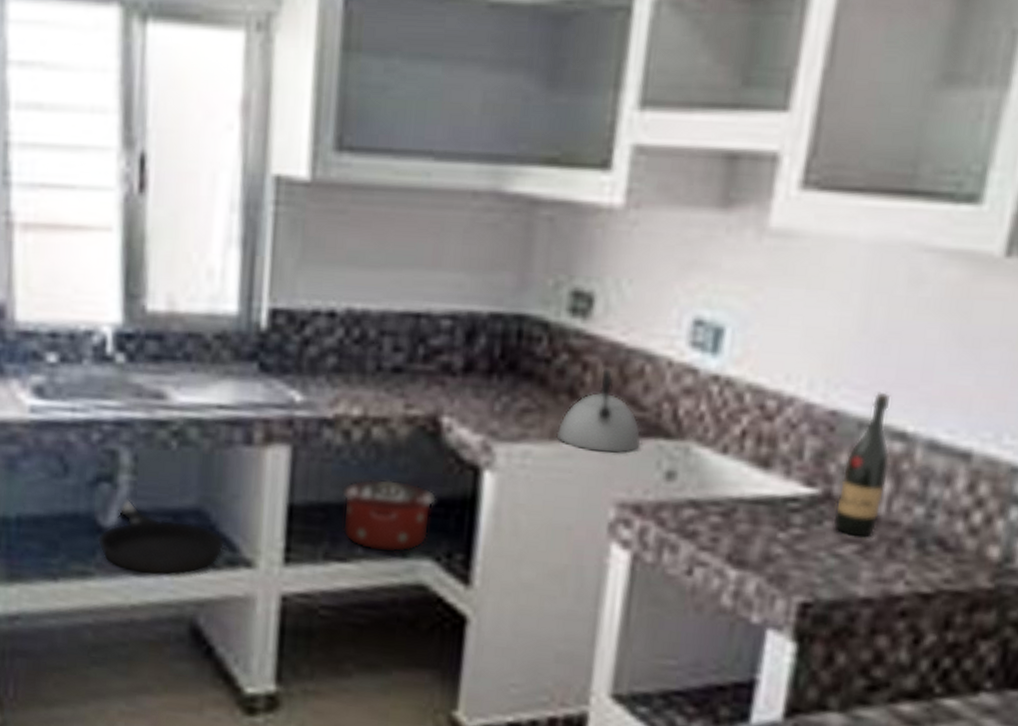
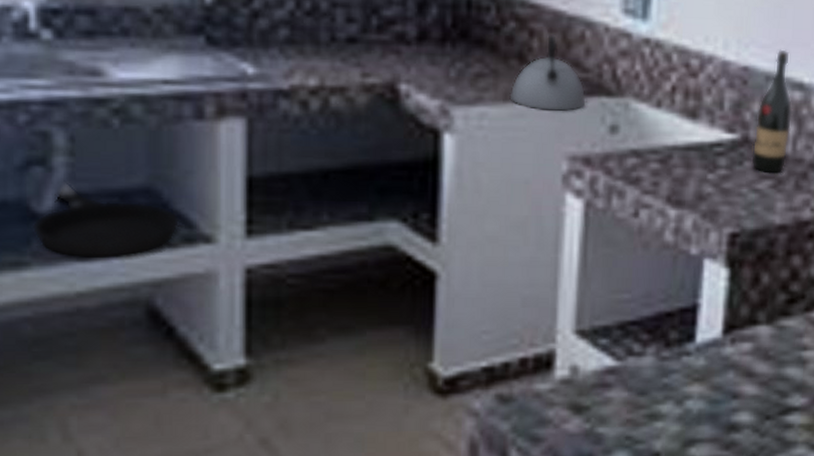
casserole: present [341,478,436,553] -> none [302,146,399,218]

